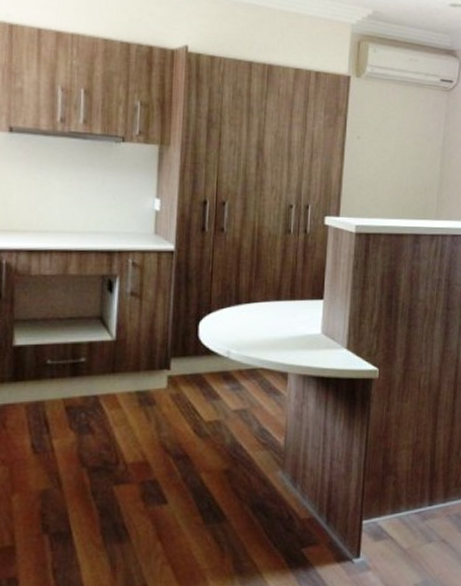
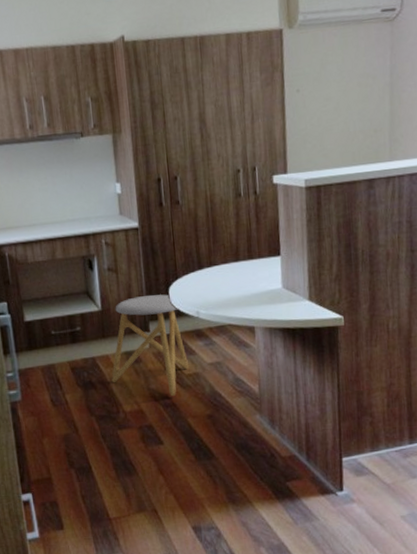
stool: none [115,328,211,446] -> present [111,294,190,396]

